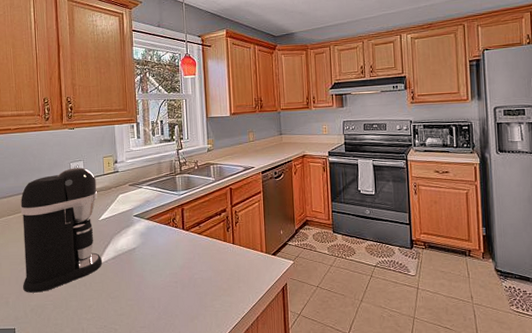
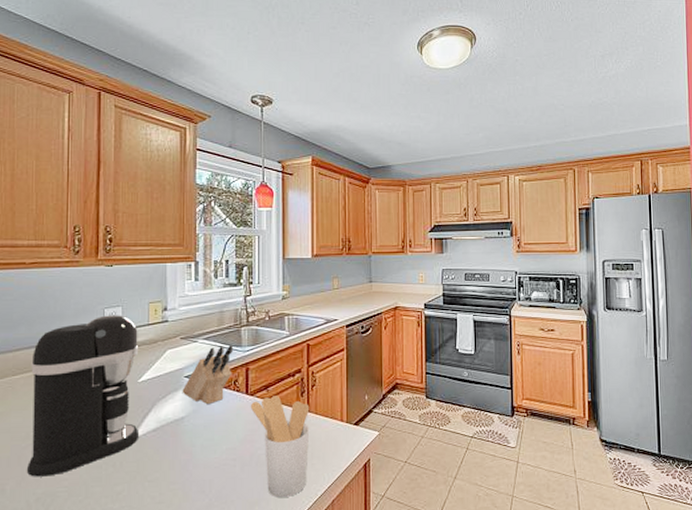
knife block: none [132,189,171,238] -> present [182,344,234,405]
utensil holder: none [186,231,236,313] -> present [250,396,310,497]

